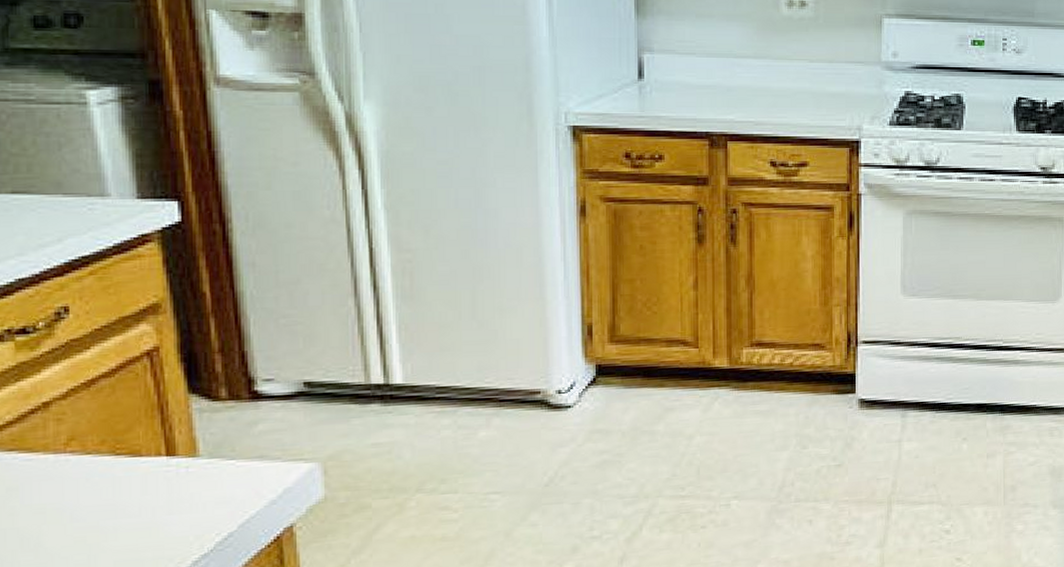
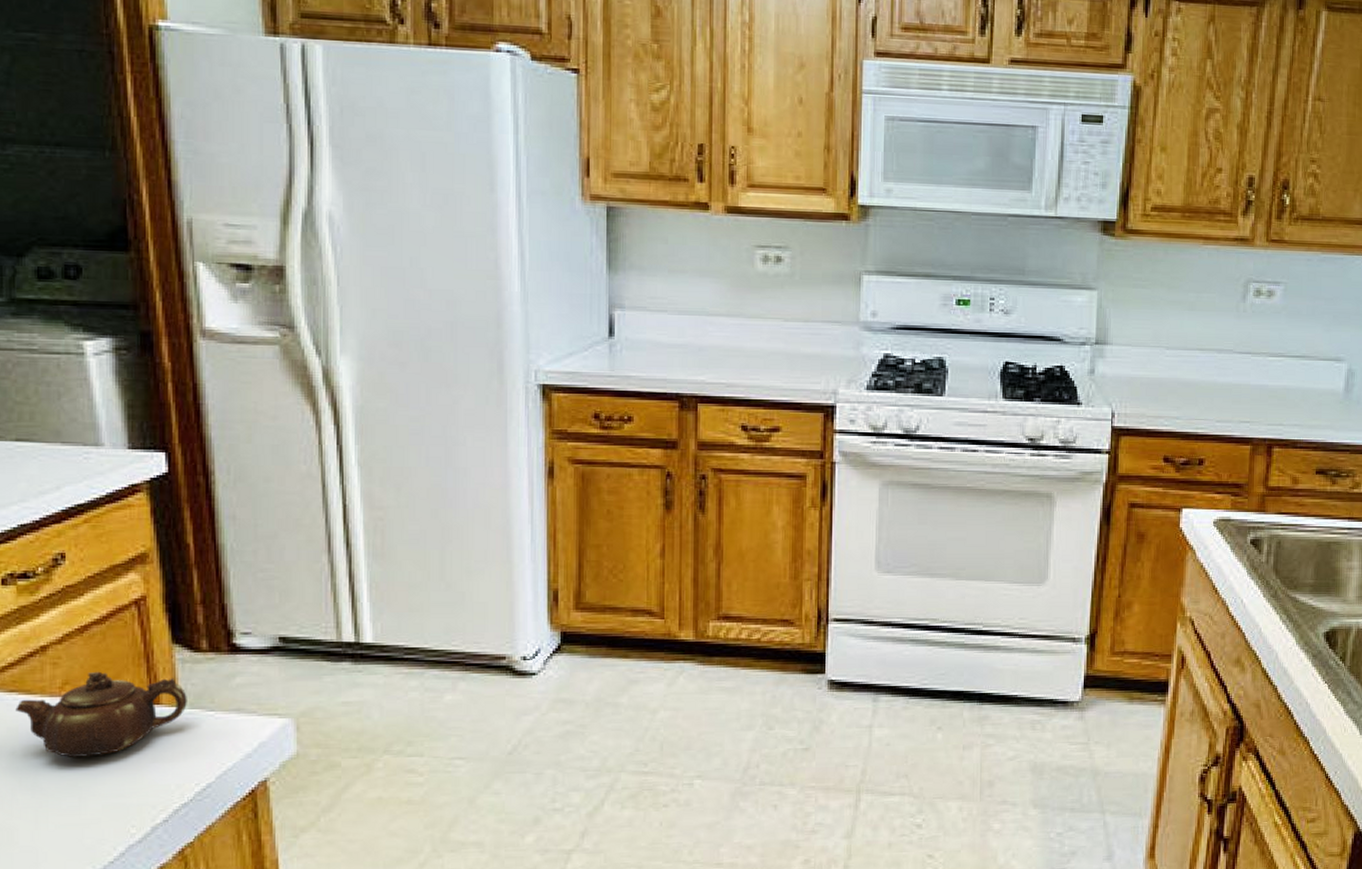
teapot: none [15,425,206,516] -> present [15,671,187,759]

